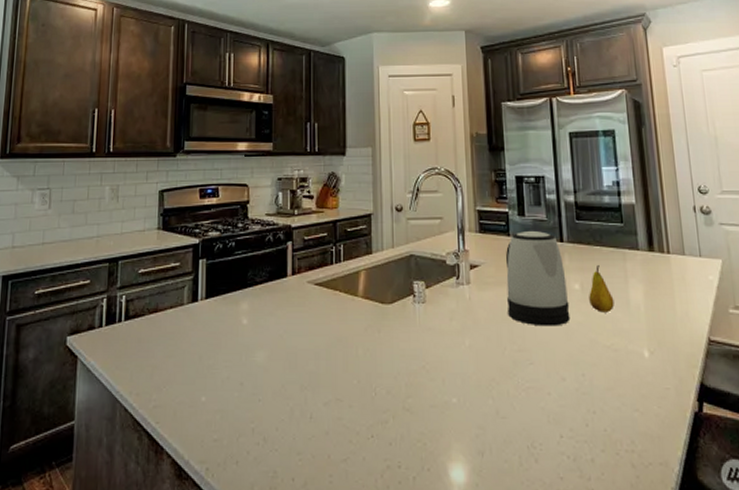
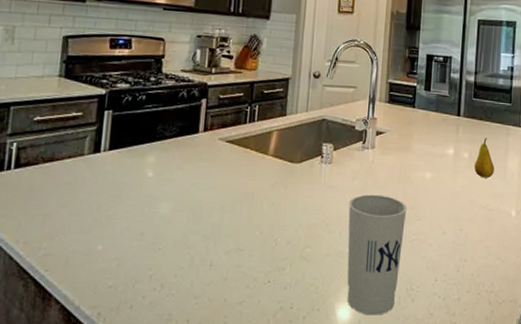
cup: none [449,336,516,478] -> present [347,194,408,316]
kettle: present [505,230,571,327] -> none [405,104,458,188]

